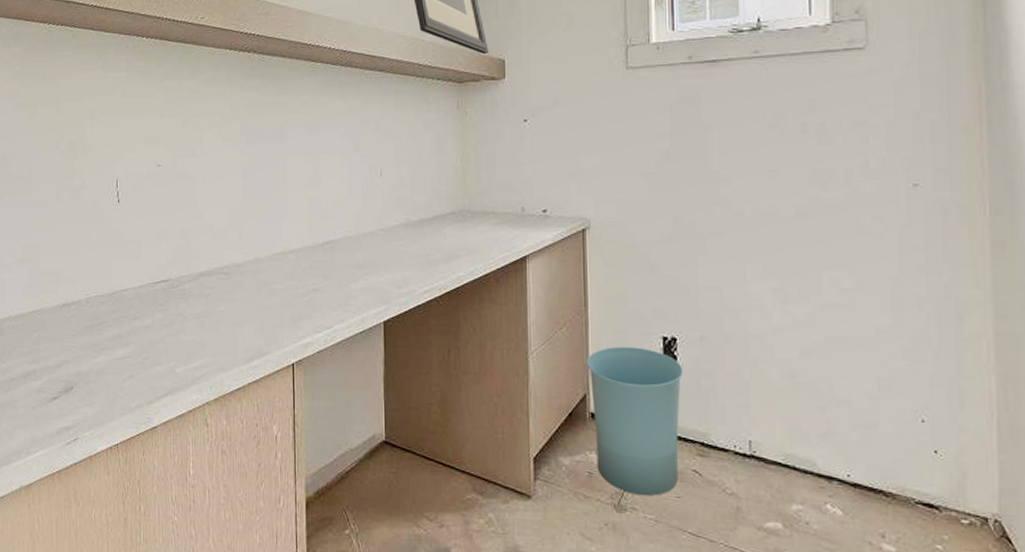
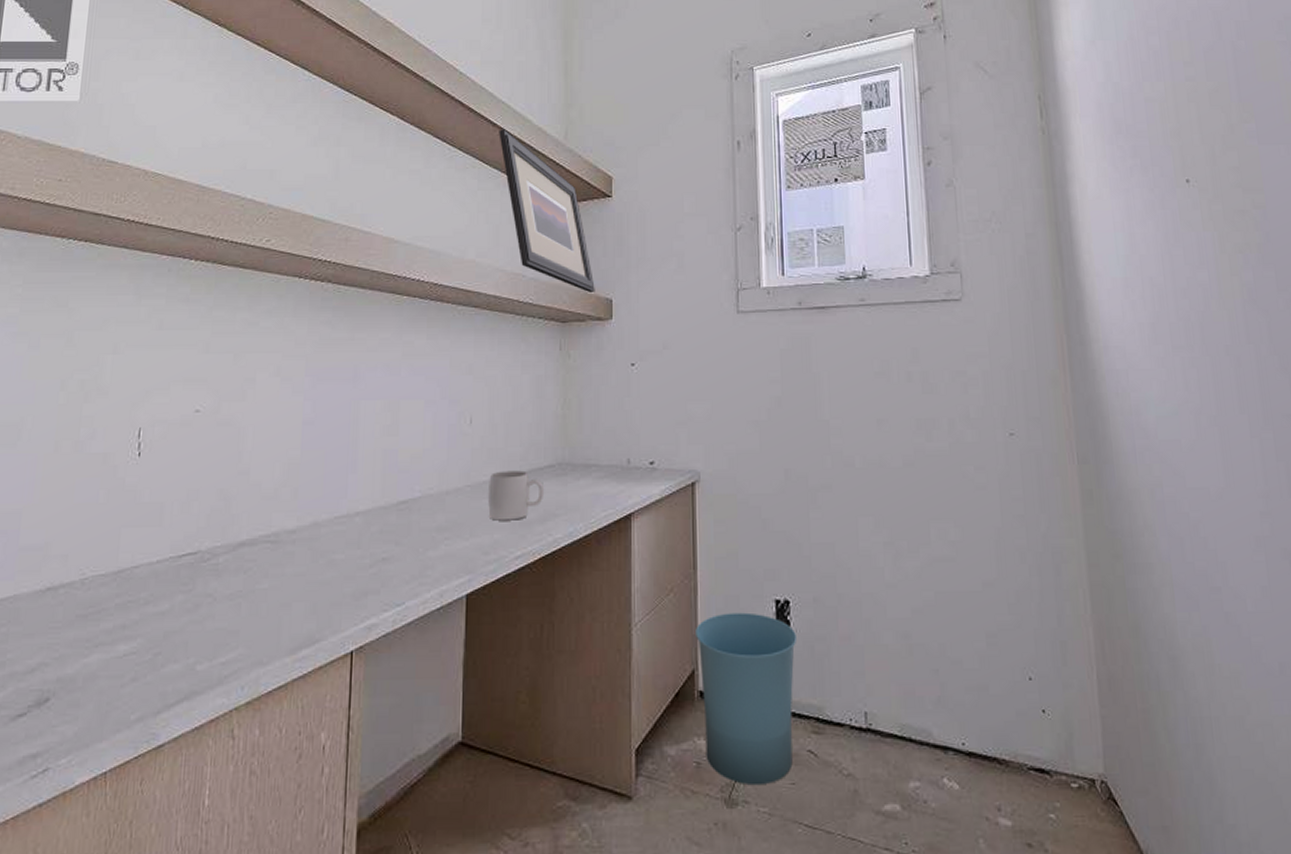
mug: none [397,217,448,260] -> present [487,470,545,521]

